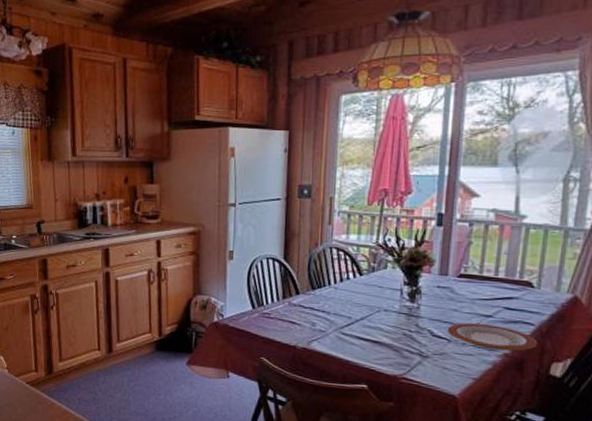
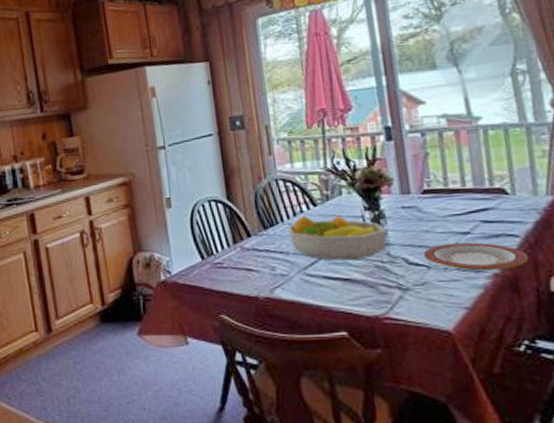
fruit bowl: none [332,282,419,327] -> present [286,215,387,261]

